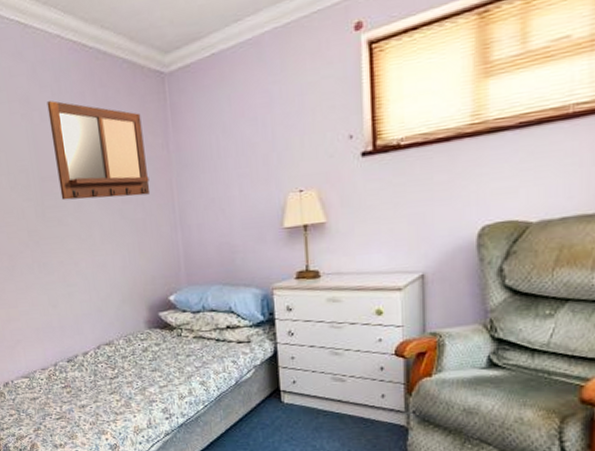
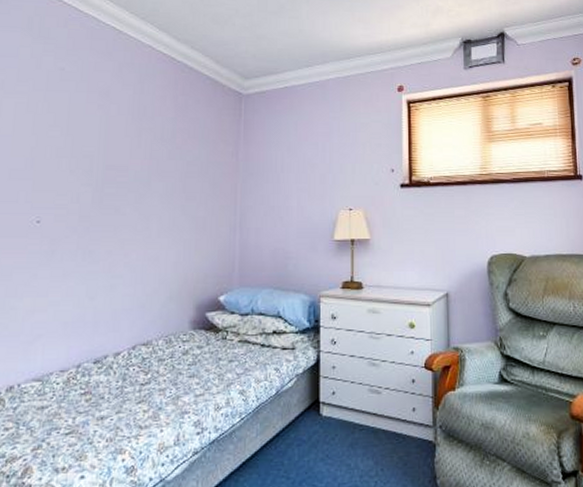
writing board: present [47,100,151,201] -> none [123,98,216,195]

